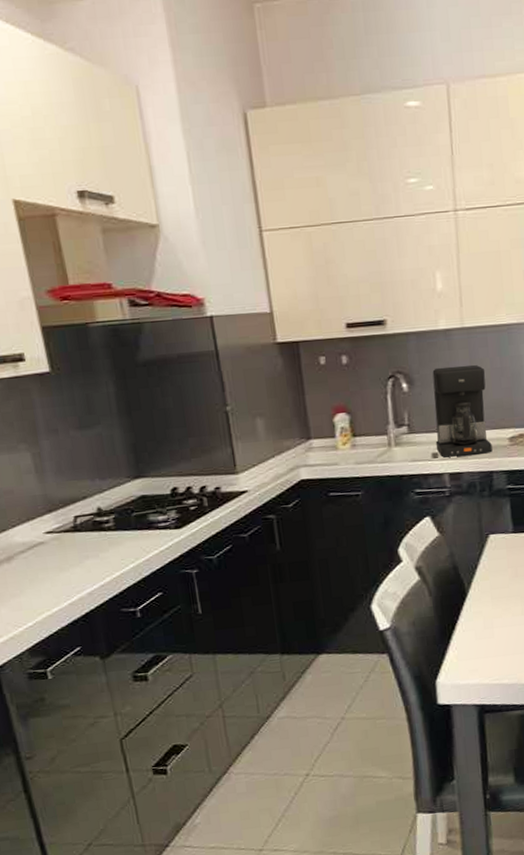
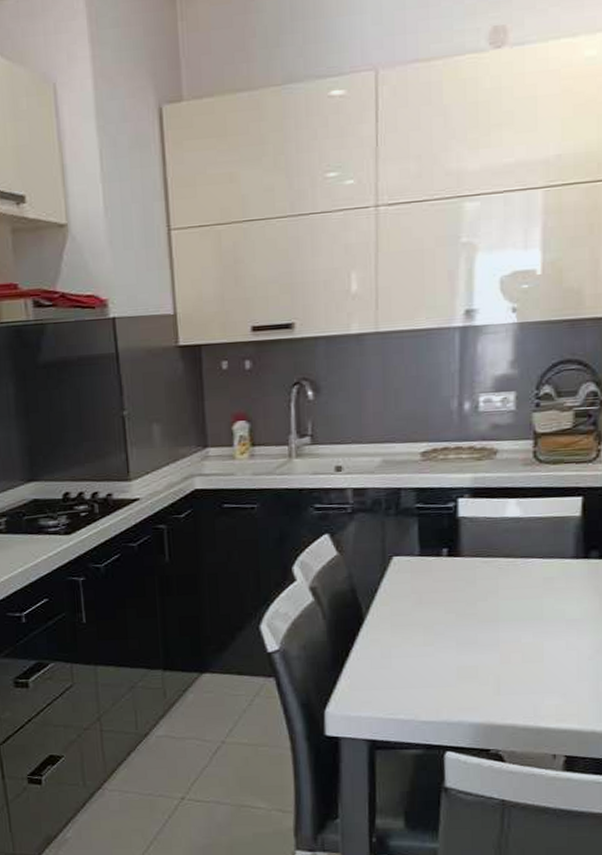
coffee maker: present [432,365,493,458] -> none [340,373,402,471]

